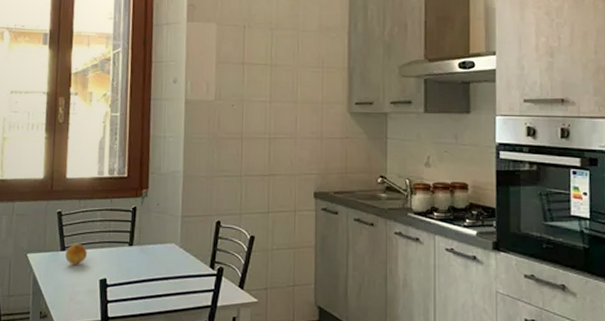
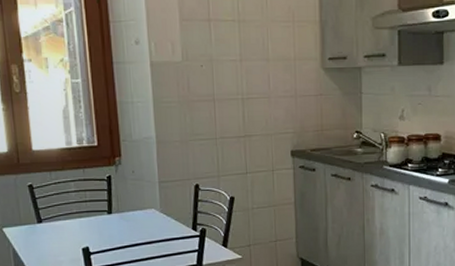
fruit: present [66,243,87,265] -> none [43,215,66,236]

